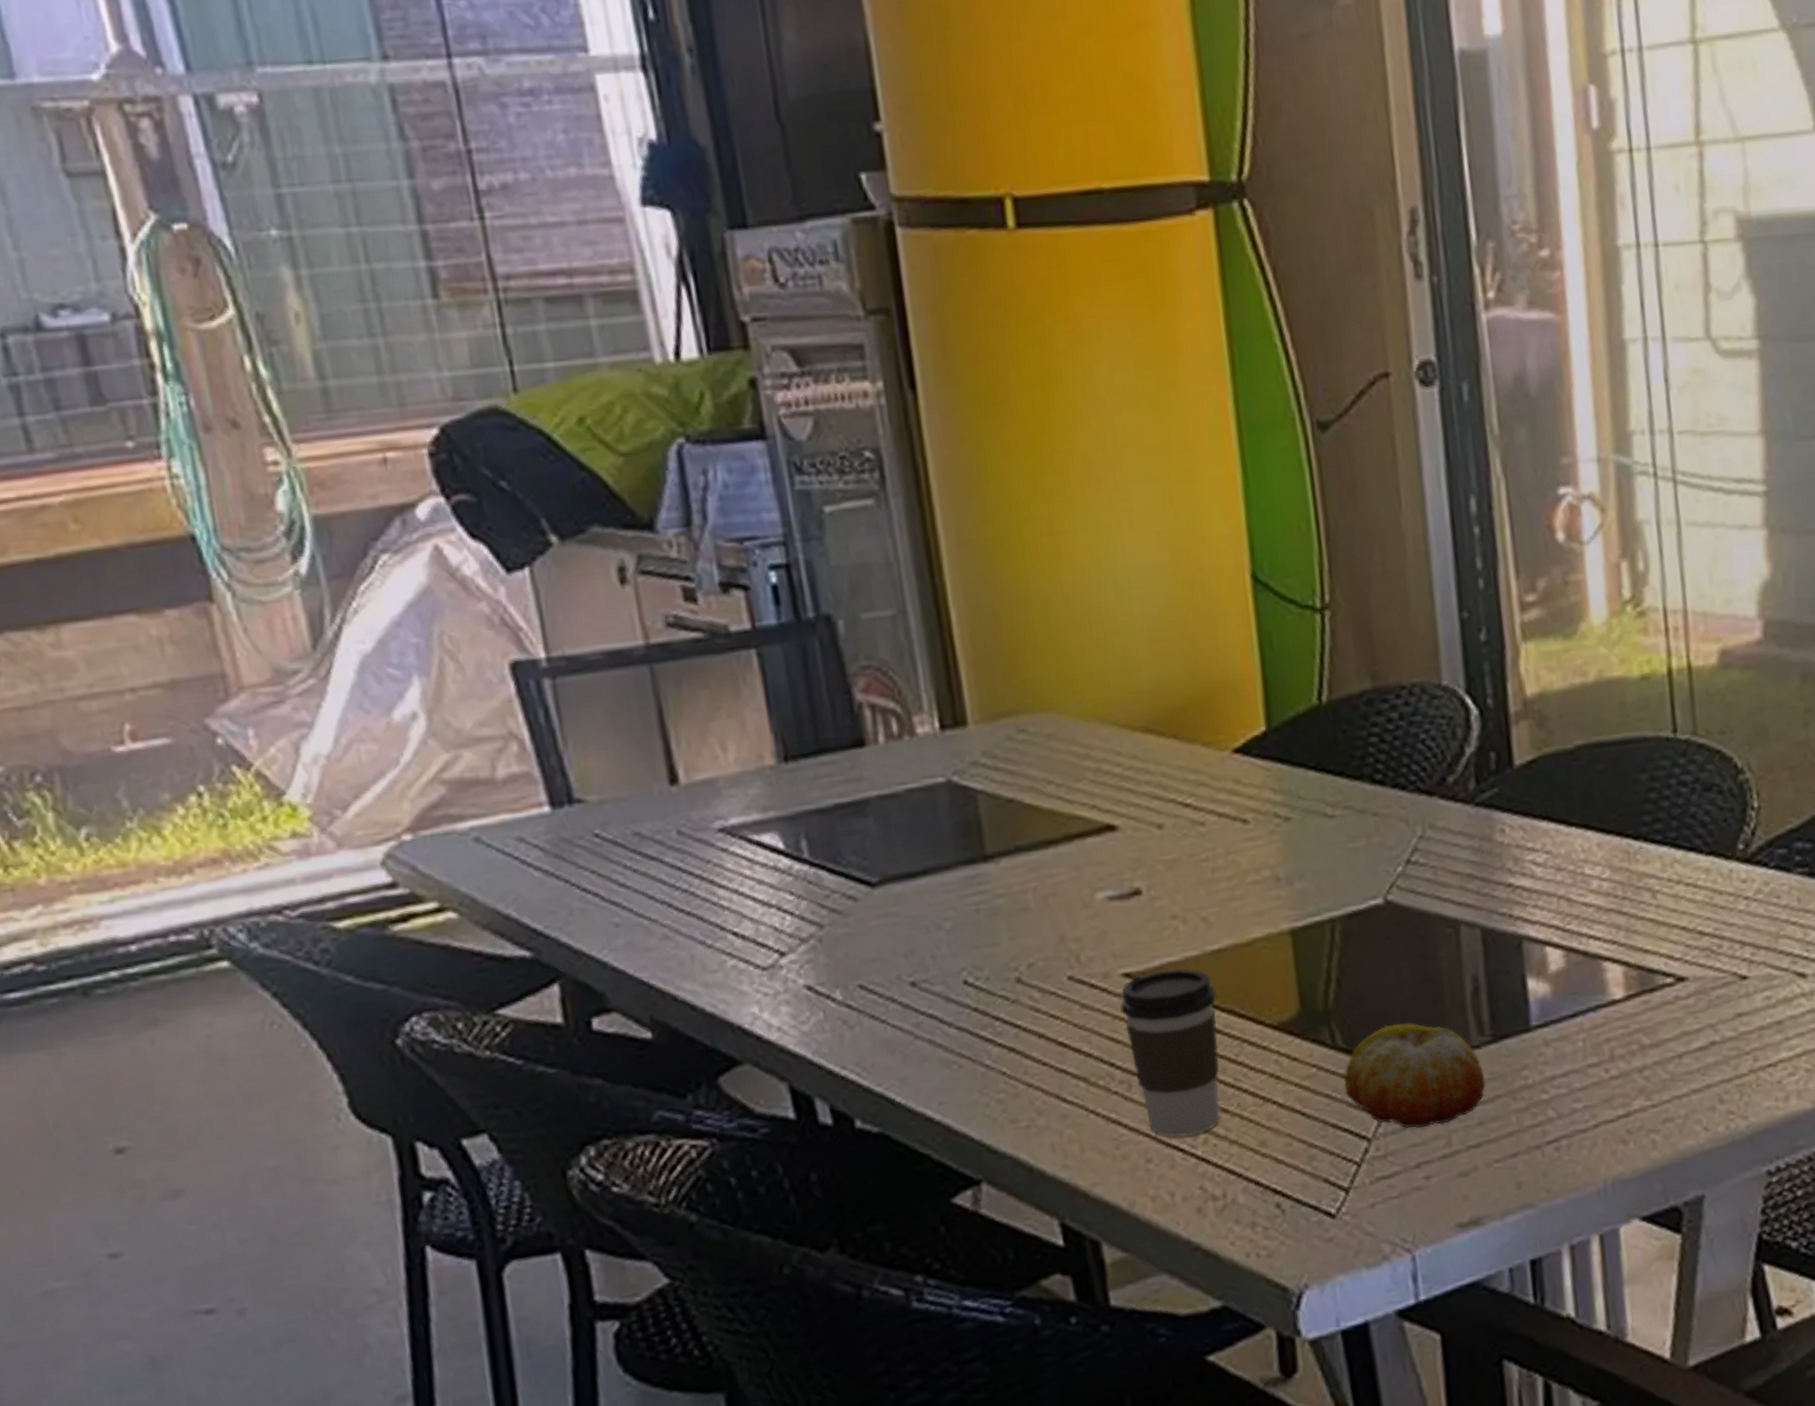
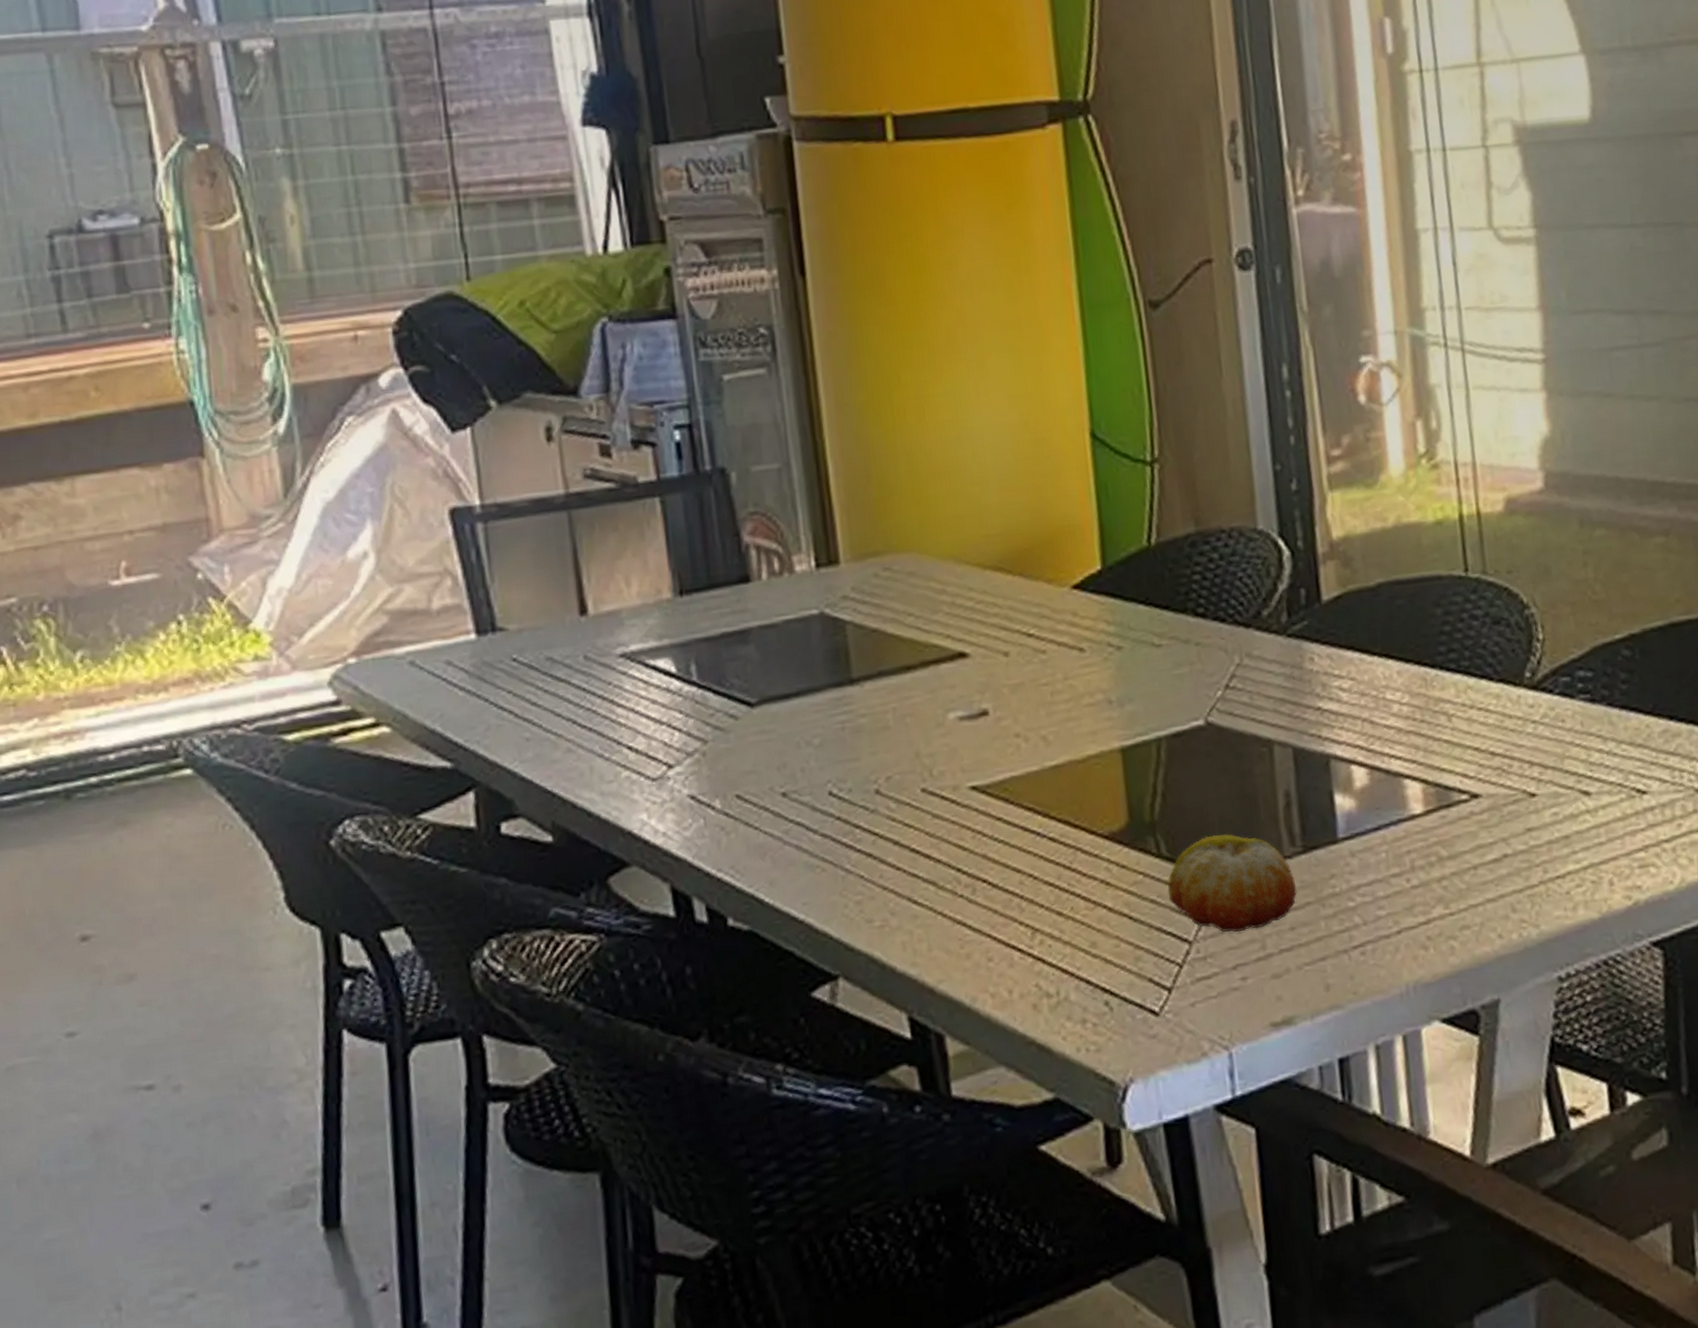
coffee cup: present [1120,968,1220,1138] -> none [967,782,1055,939]

